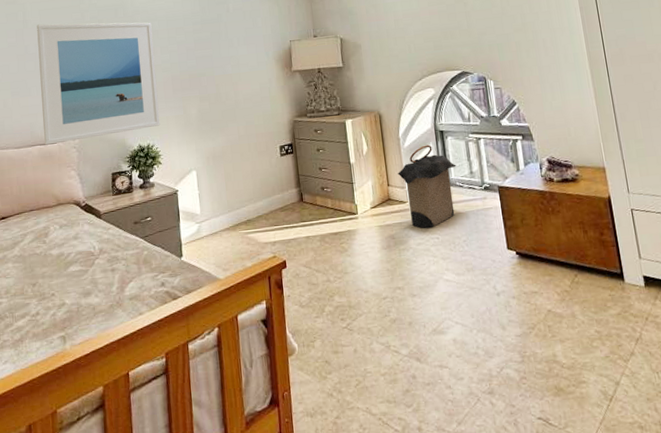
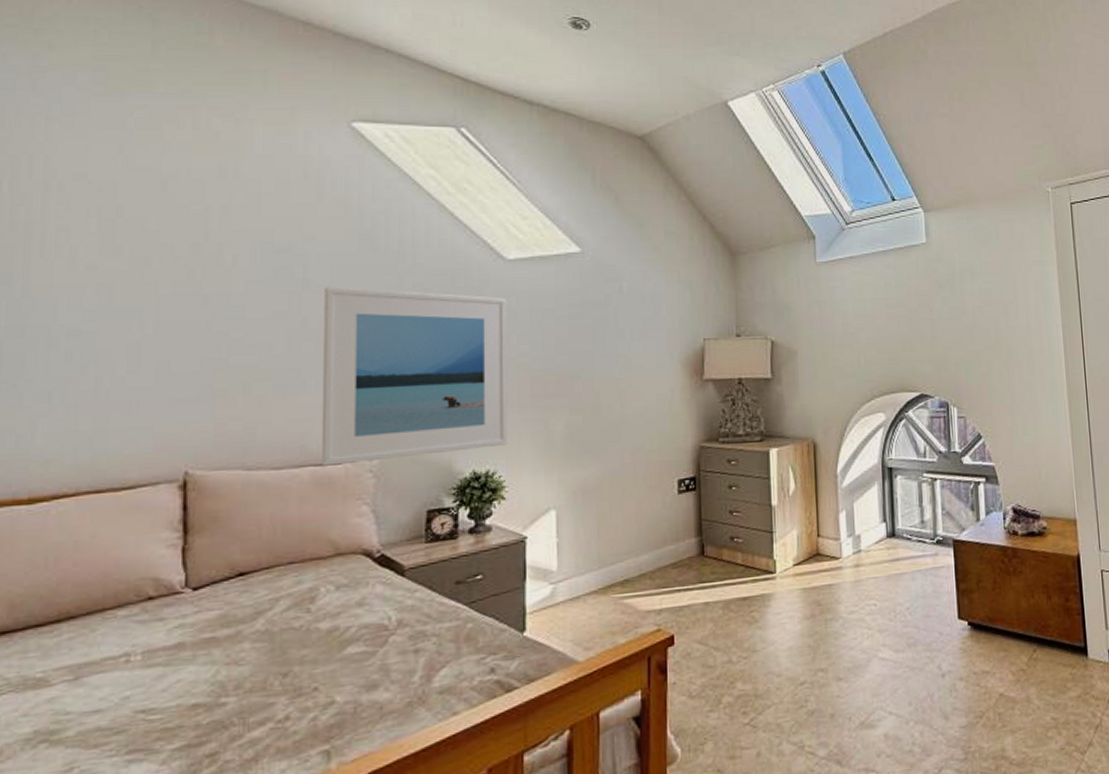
laundry hamper: present [397,145,457,229] -> none [831,485,905,593]

